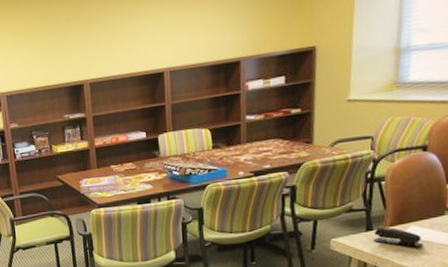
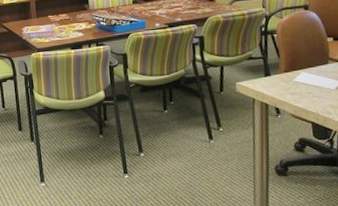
stapler: present [373,226,424,247] -> none [272,72,315,91]

